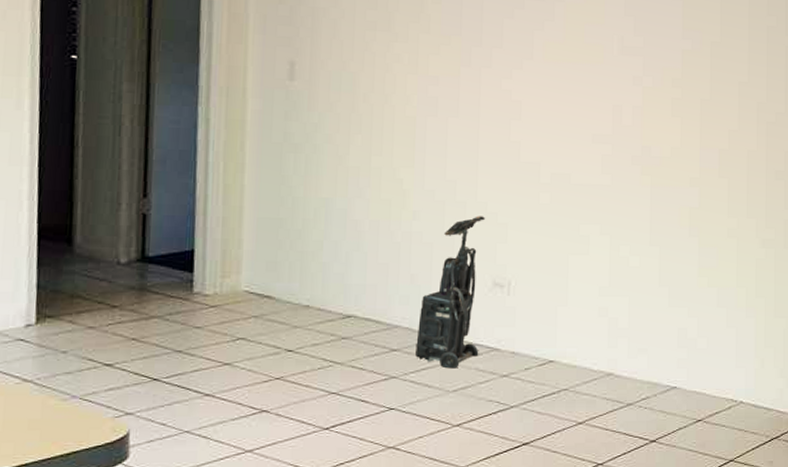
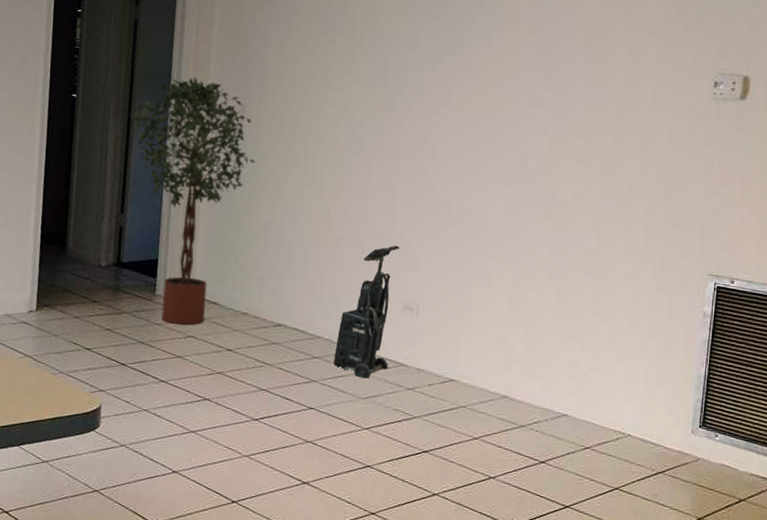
potted tree: none [146,32,310,325] -> present [128,77,256,325]

